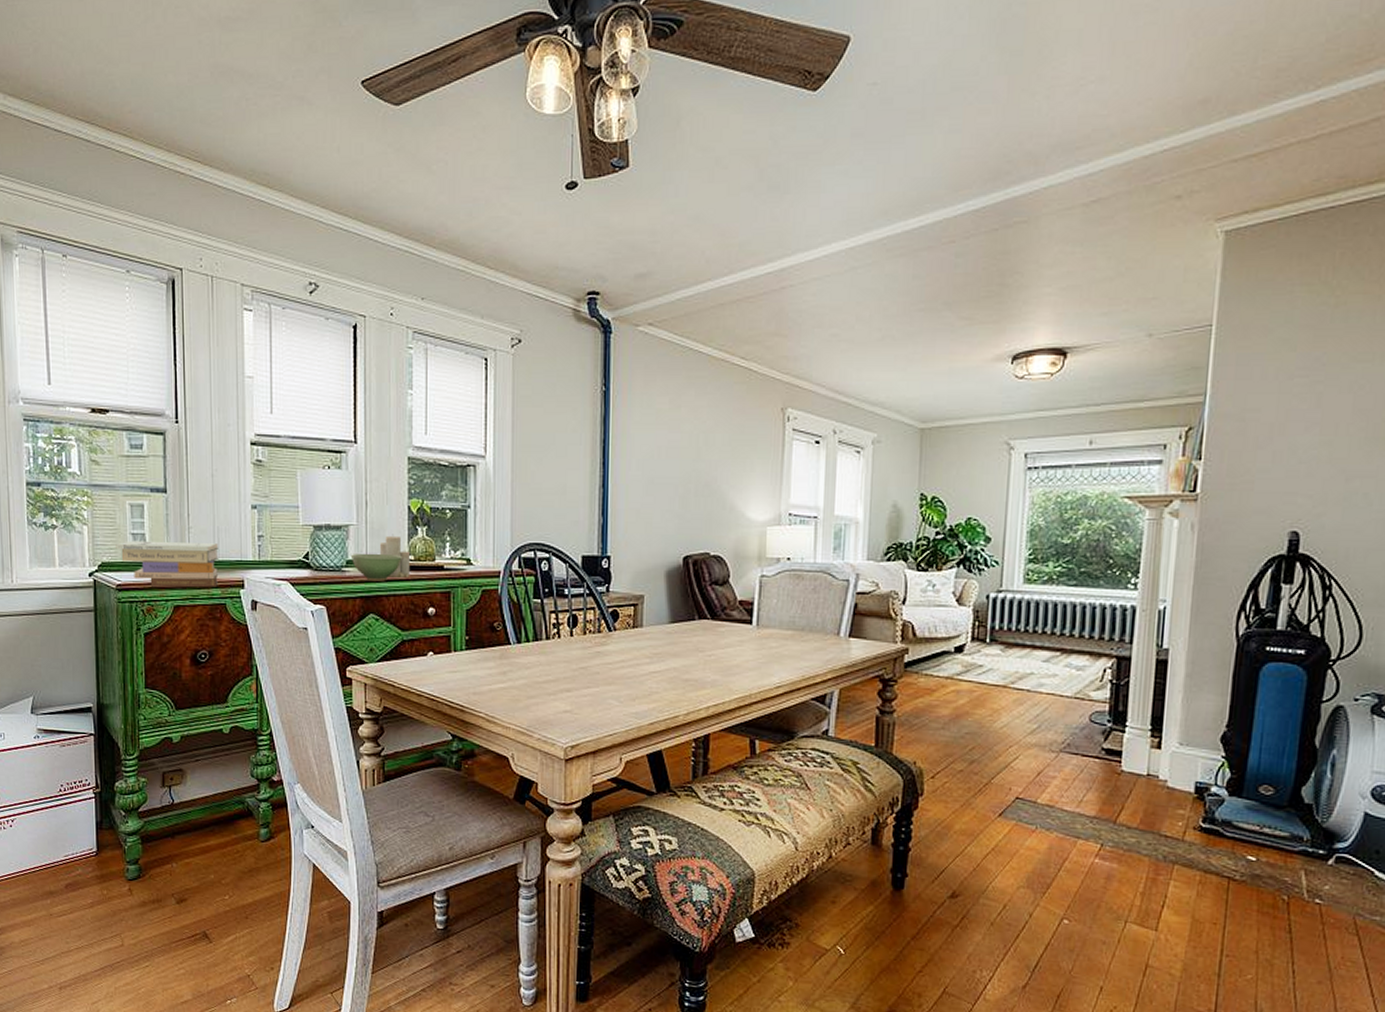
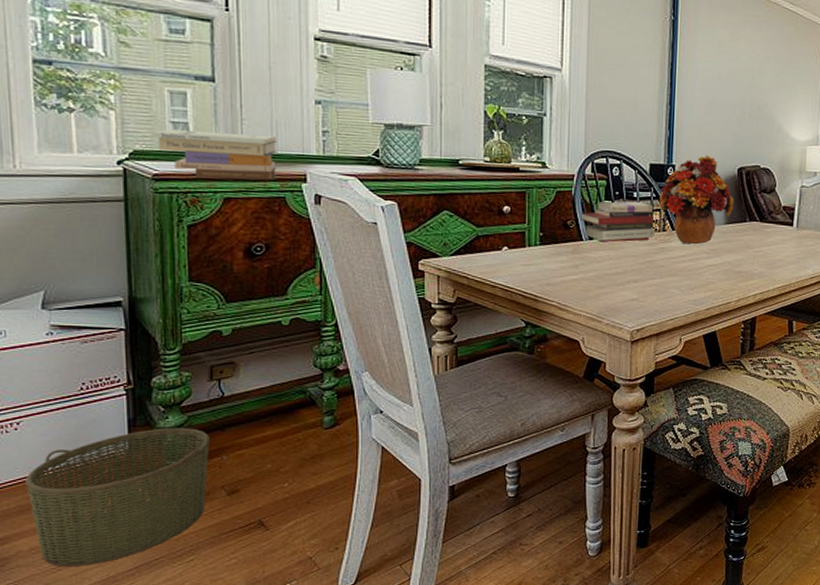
basket: none [17,832,162,962] -> present [25,428,210,567]
bowl: present [350,553,402,582] -> none [424,152,478,181]
candle: present [380,534,409,579] -> none [455,136,485,178]
books: none [509,599,590,646] -> present [581,201,656,242]
flower arrangement: none [593,542,680,648] -> present [659,154,735,245]

